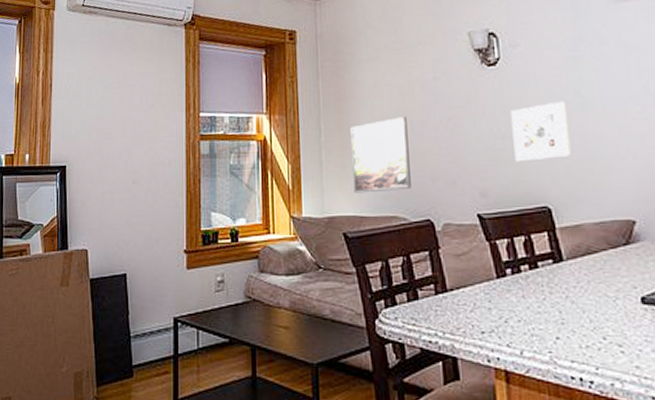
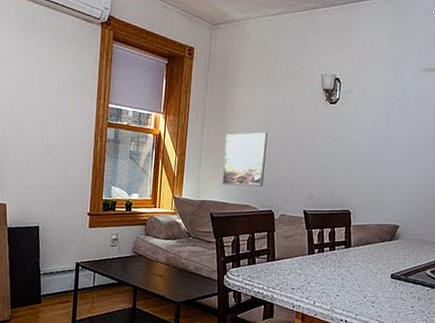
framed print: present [511,100,572,162] -> none [335,138,375,178]

